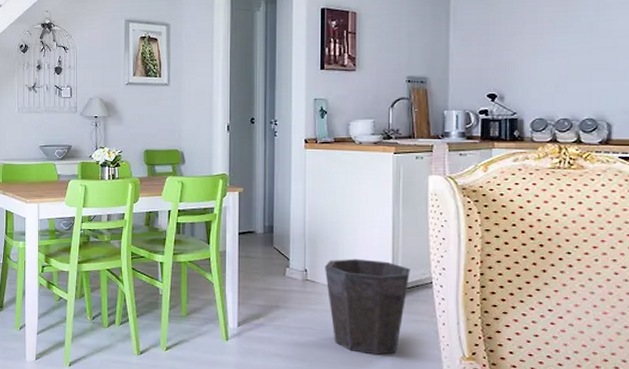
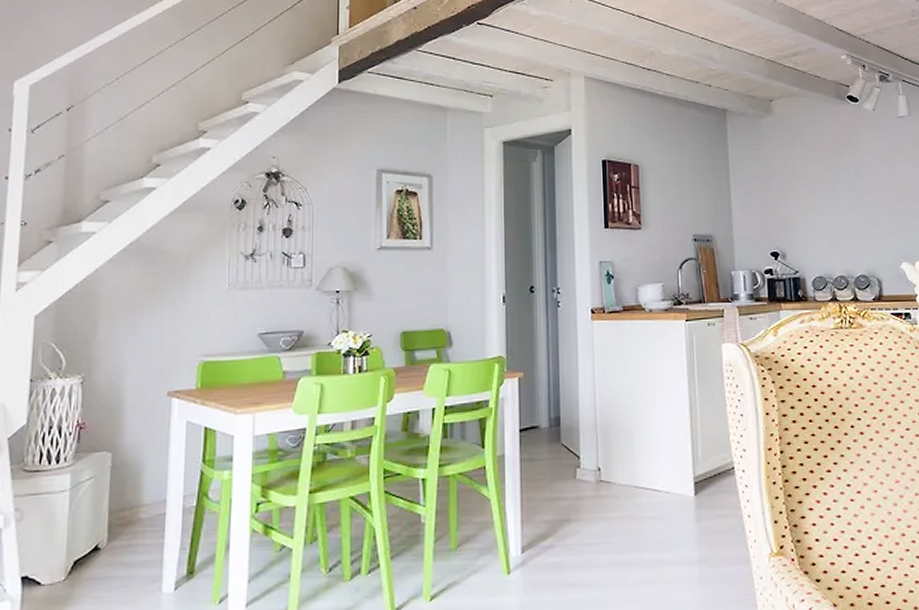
waste bin: present [325,258,410,355] -> none [620,447,711,566]

